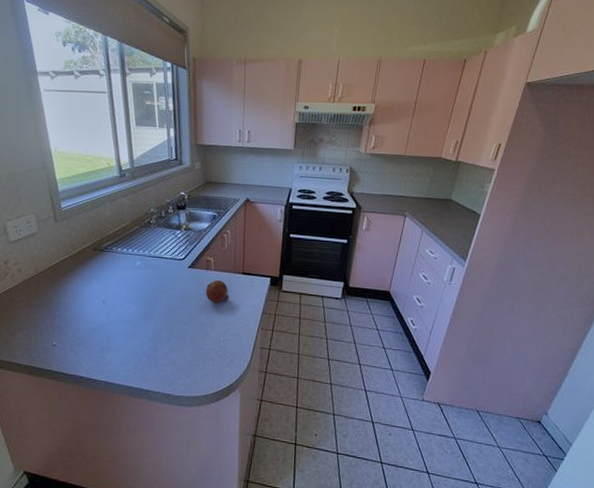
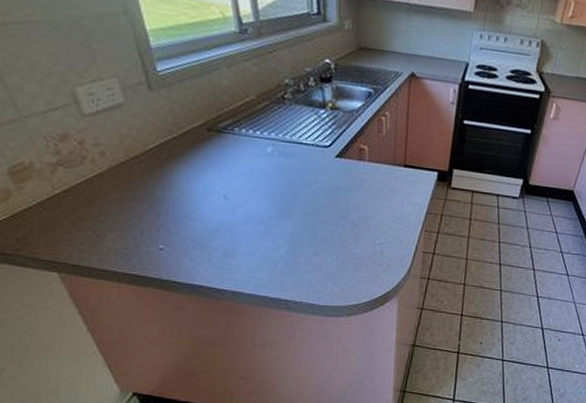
fruit: present [205,279,229,303] -> none [357,172,387,200]

